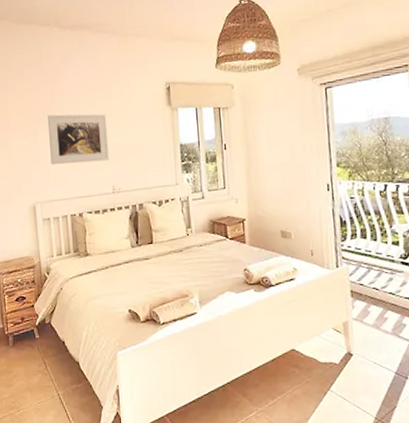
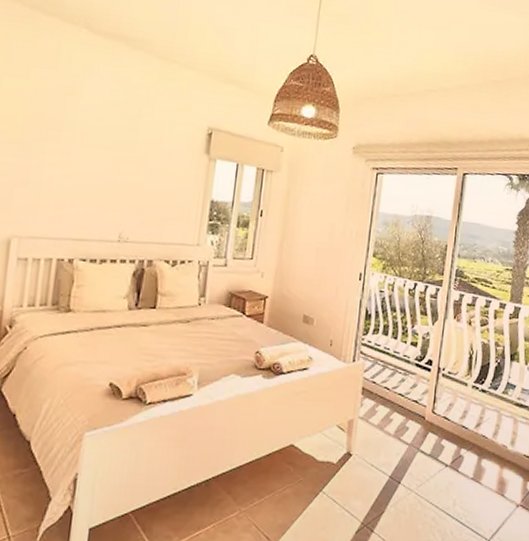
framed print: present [47,114,110,165] -> none [44,132,129,203]

